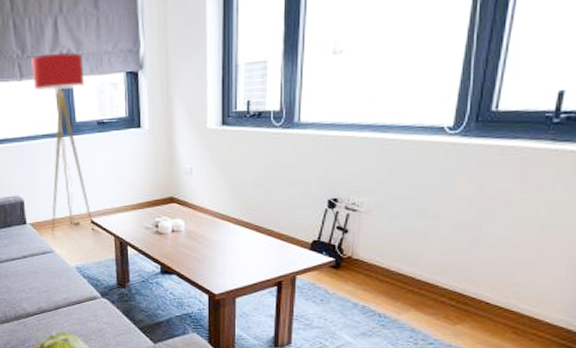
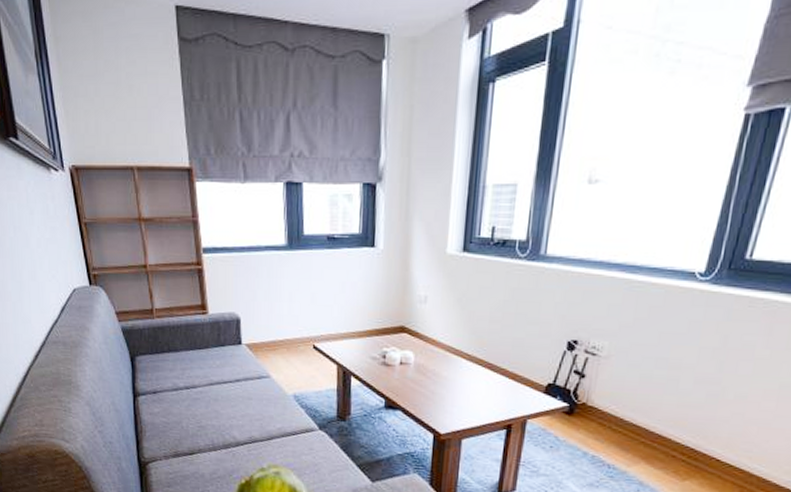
floor lamp: present [31,52,94,234] -> none [258,154,316,358]

